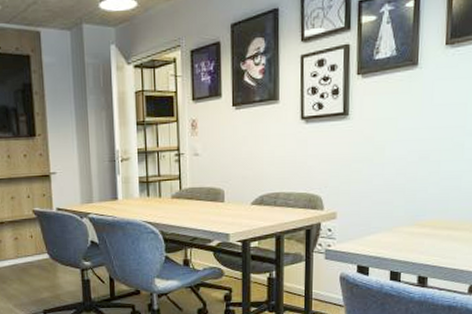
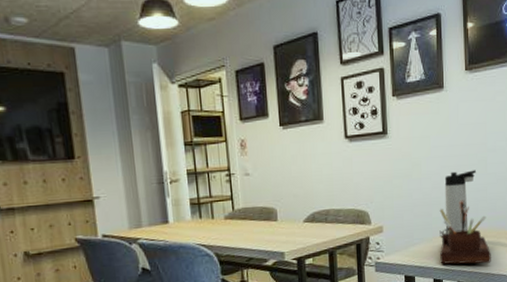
desk organizer: none [399,188,461,259] -> present [439,200,491,264]
thermos bottle: none [408,155,451,222] -> present [444,170,477,232]

